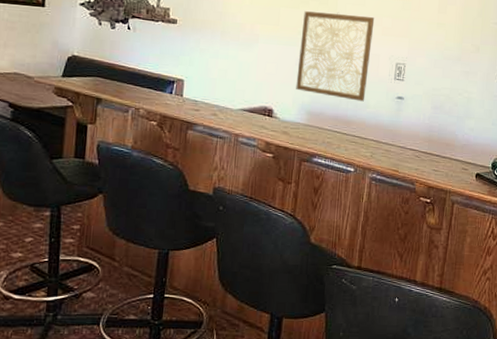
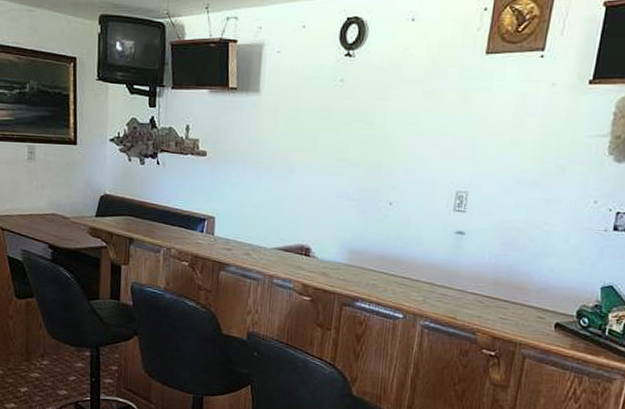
wall art: present [296,11,375,102] -> none [336,134,431,238]

